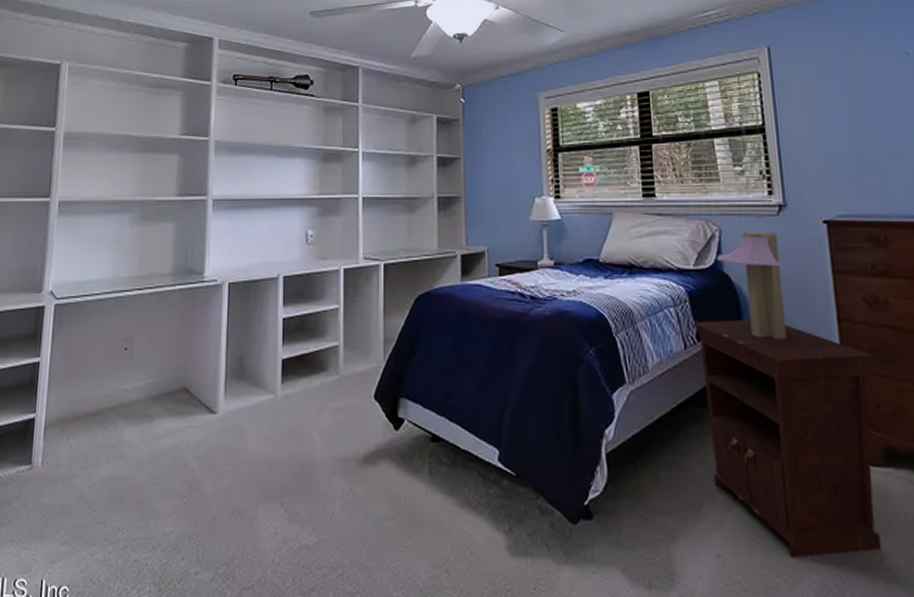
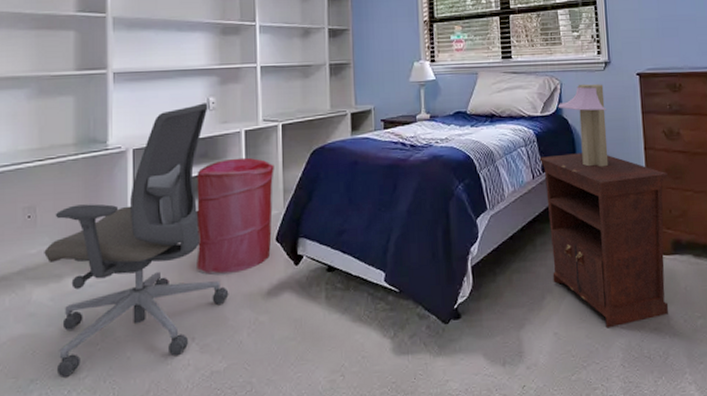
office chair: none [138,236,322,530] -> present [44,103,229,378]
laundry hamper: none [288,299,374,433] -> present [197,157,274,276]

